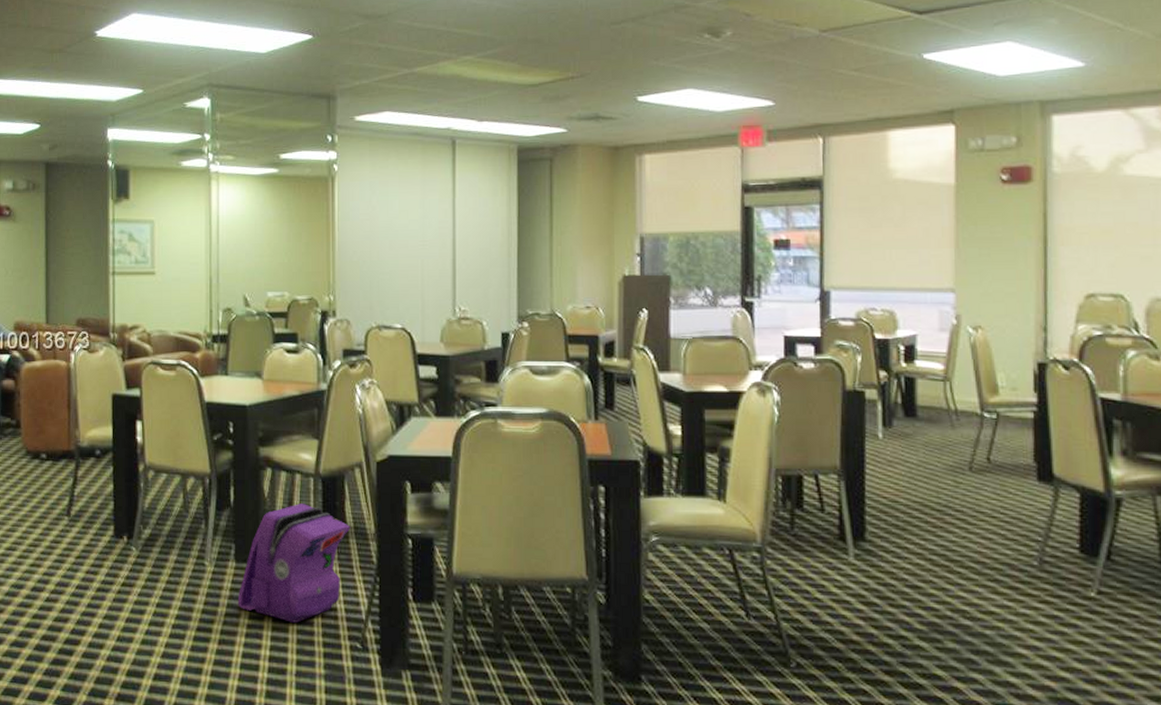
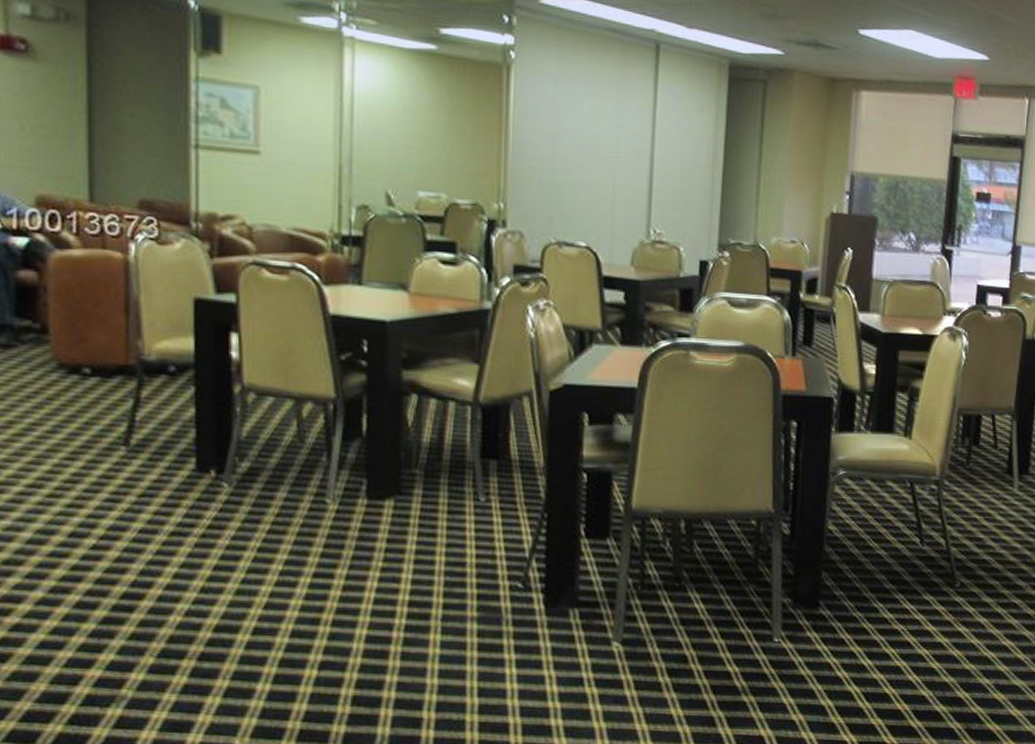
backpack: present [237,503,351,623] -> none [369,434,516,564]

